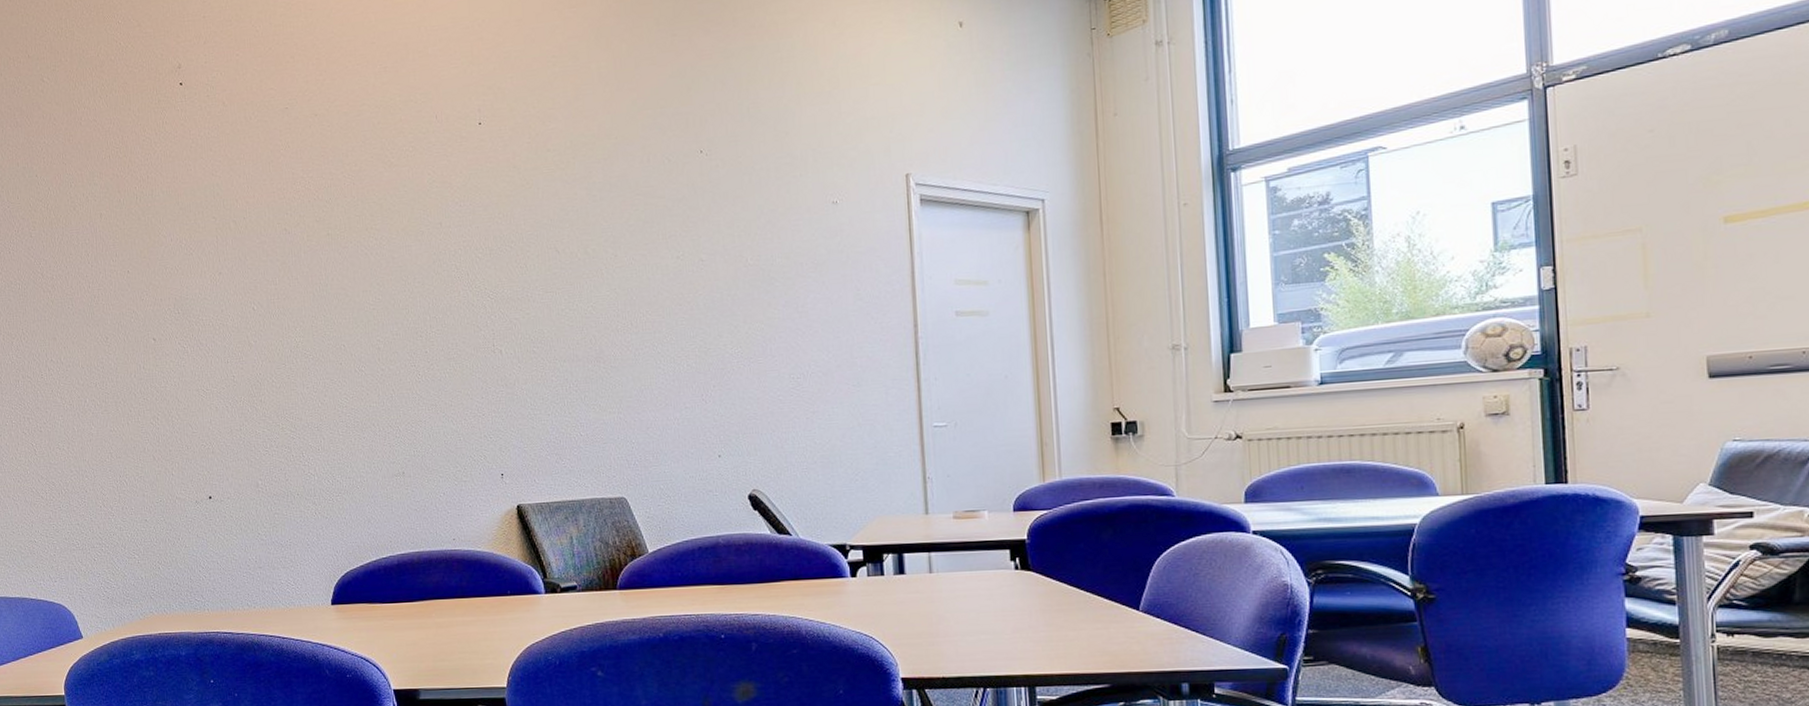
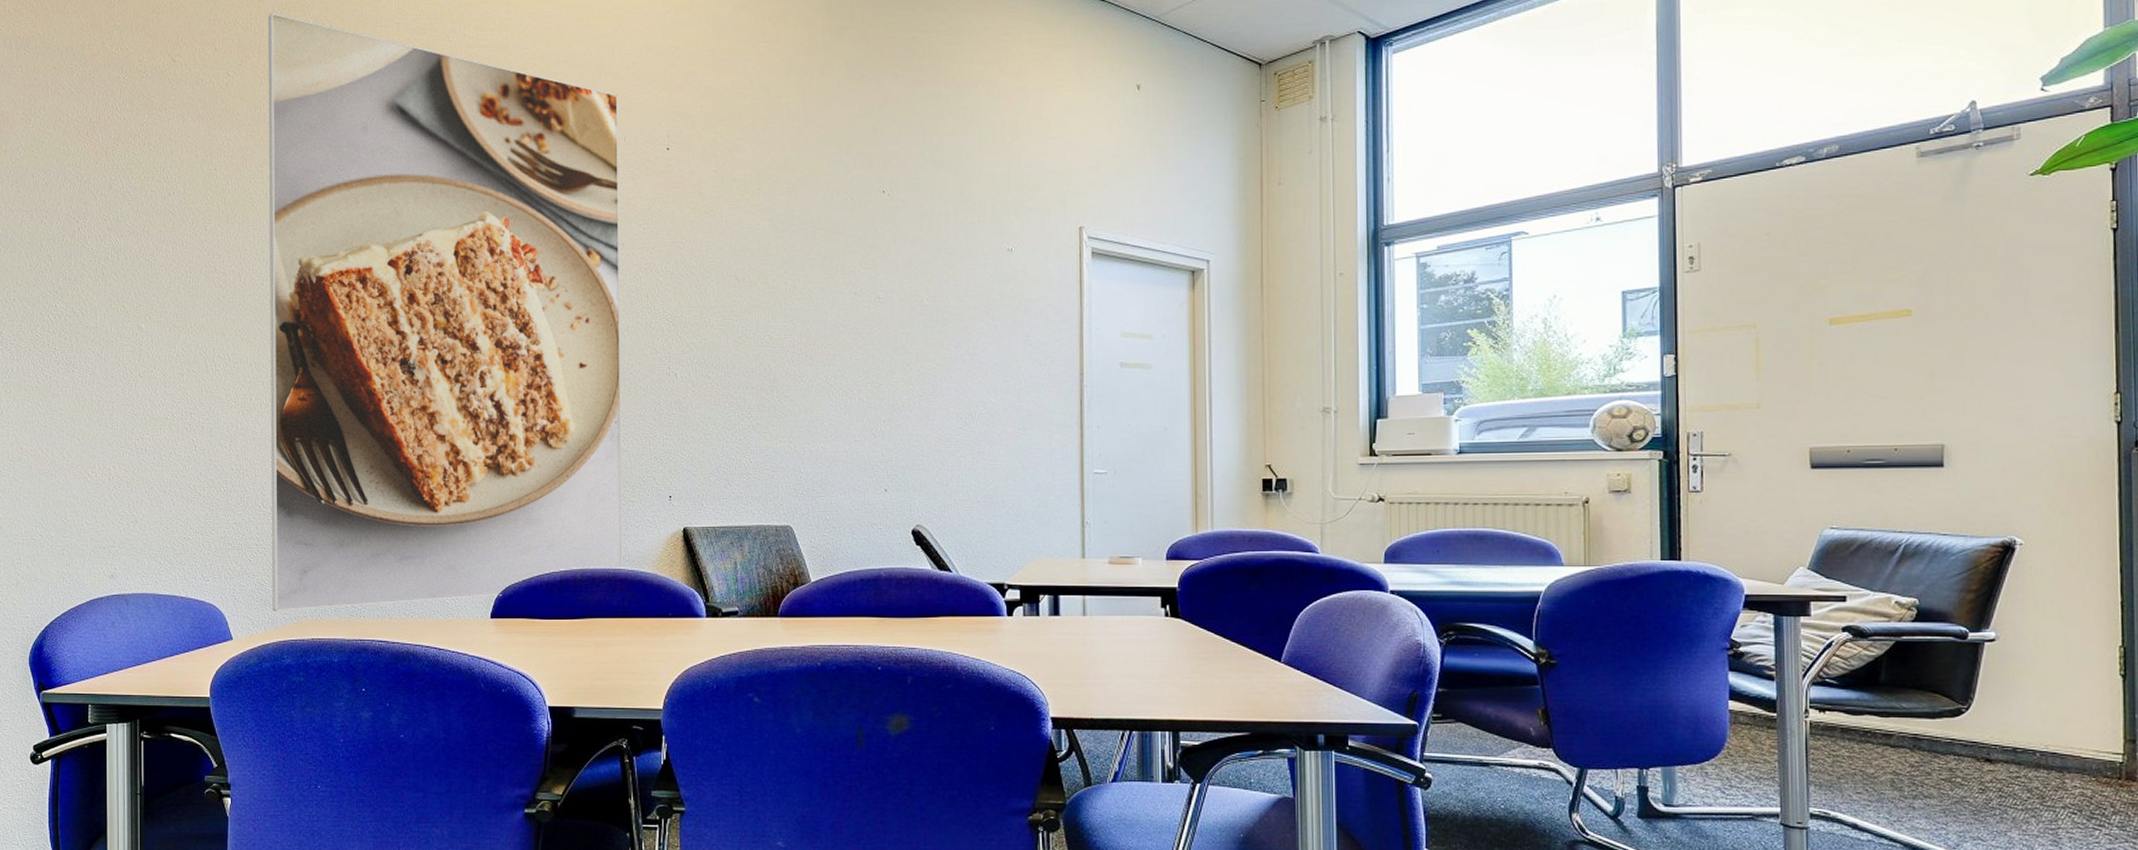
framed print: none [77,15,459,609] -> present [267,13,623,612]

